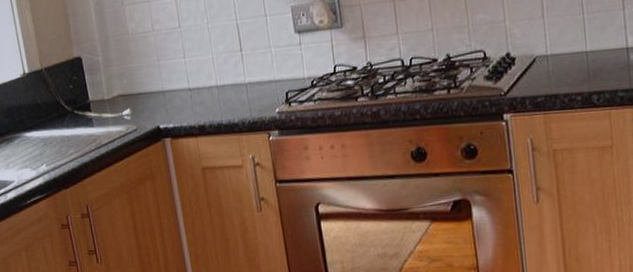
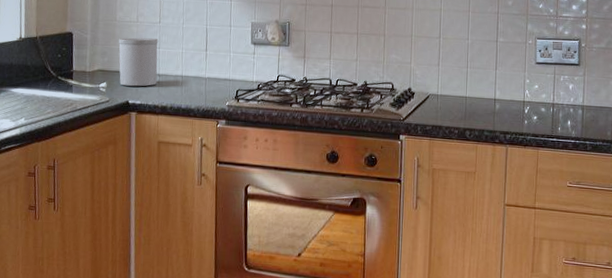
utensil holder: none [134,47,188,109] -> present [118,37,159,87]

